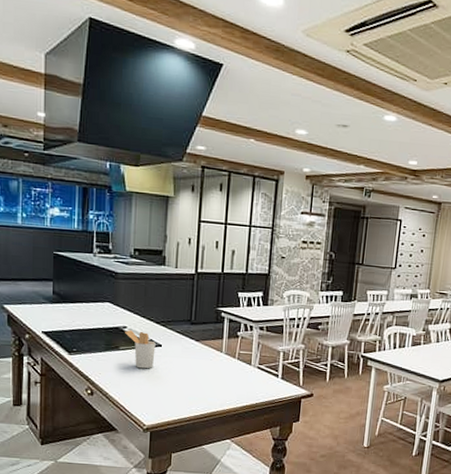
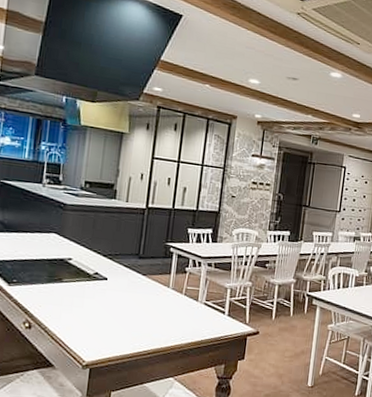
utensil holder: present [125,330,156,369] -> none [70,262,101,303]

